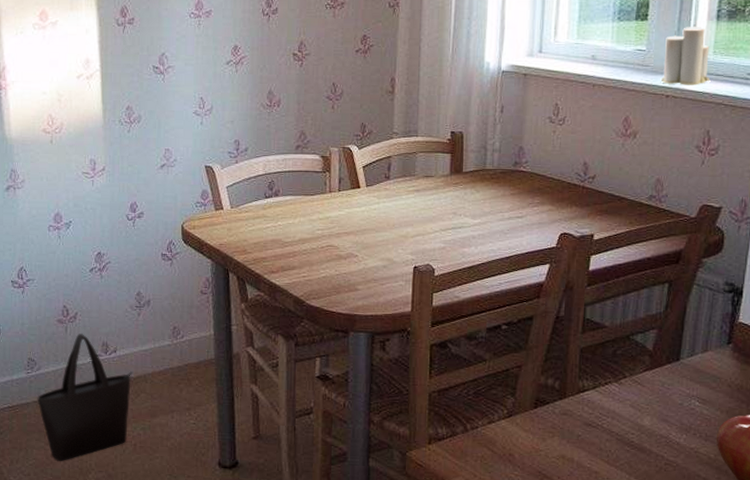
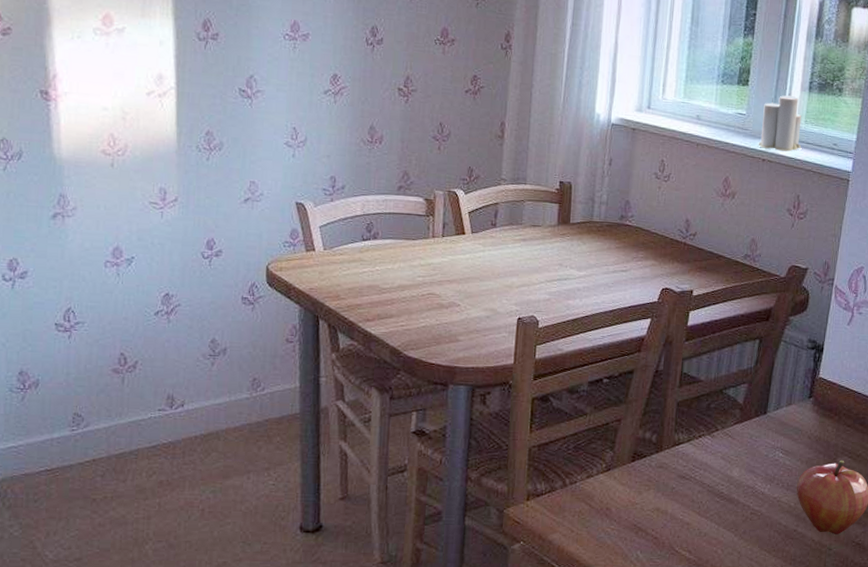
shopping bag: present [37,334,132,461] -> none [83,385,203,531]

